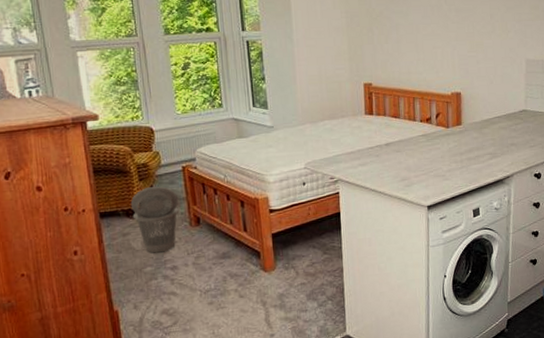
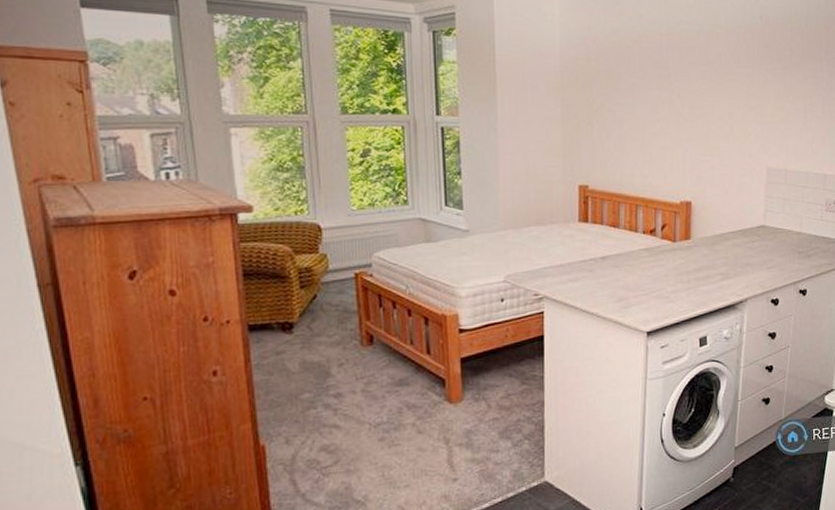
laundry basket: present [130,186,180,253] -> none [287,295,349,377]

